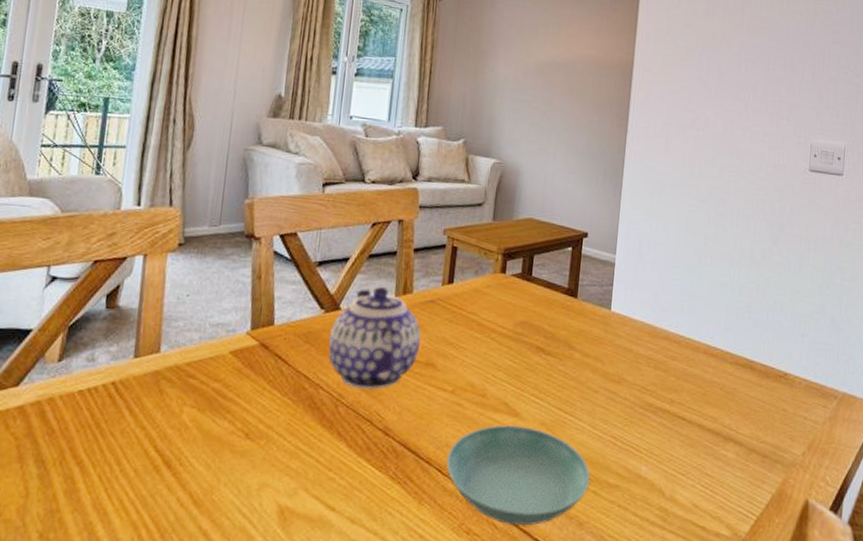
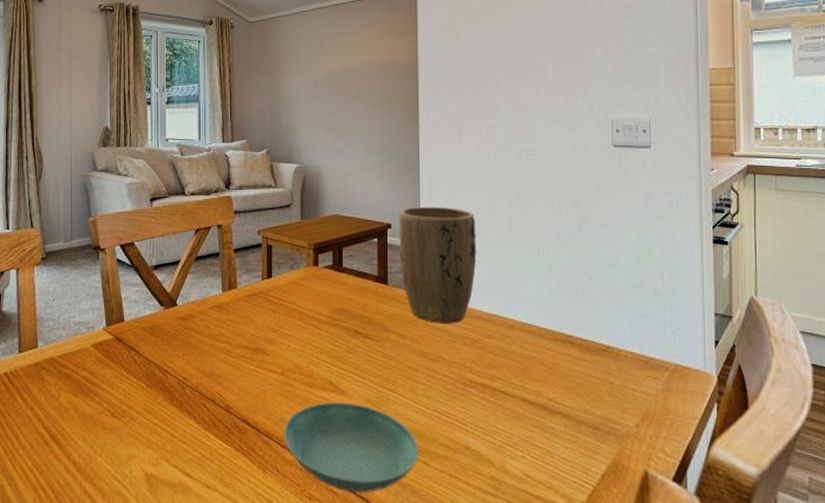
teapot: present [328,287,421,389] -> none [170,284,250,373]
plant pot: none [592,216,673,343] -> present [399,206,477,323]

